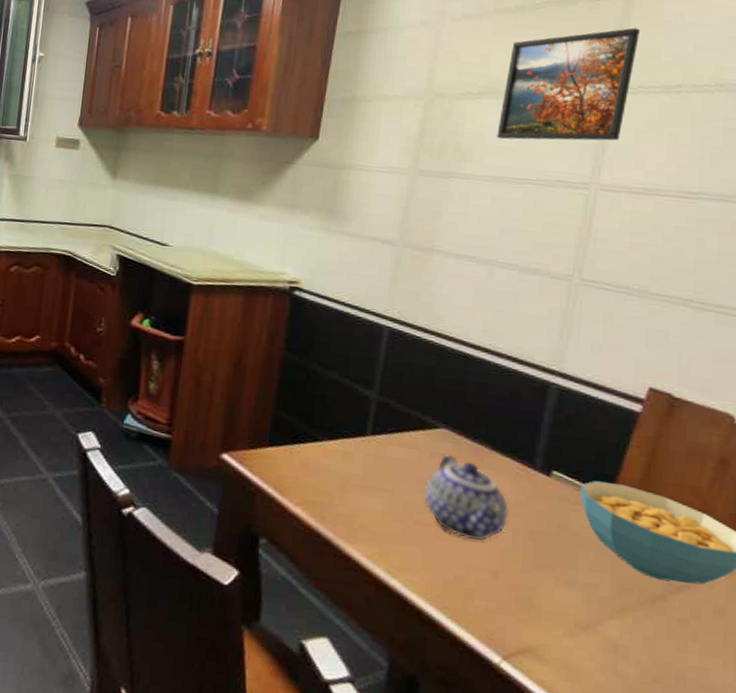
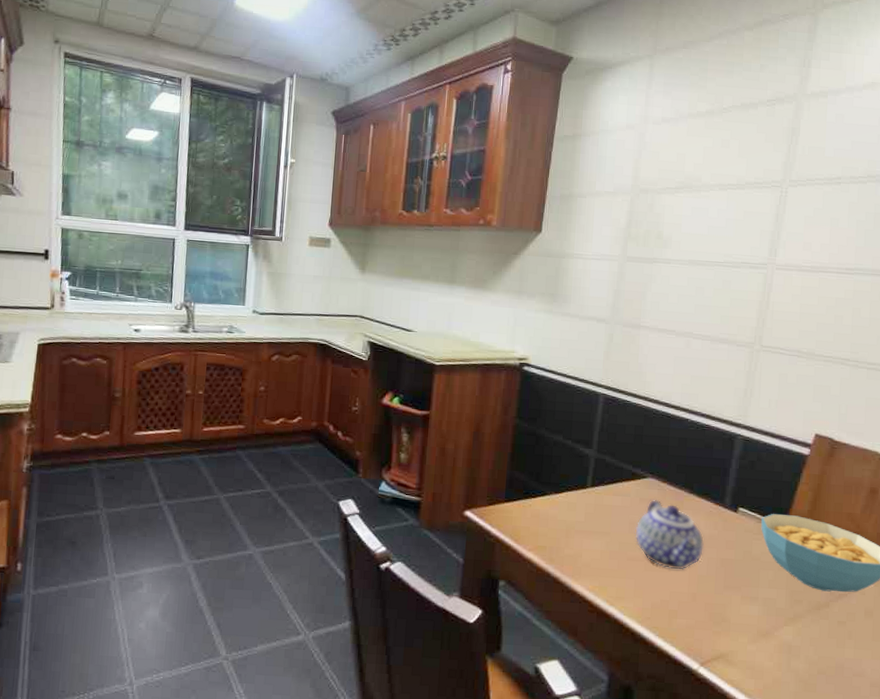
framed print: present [497,27,640,141] -> none [691,128,808,228]

